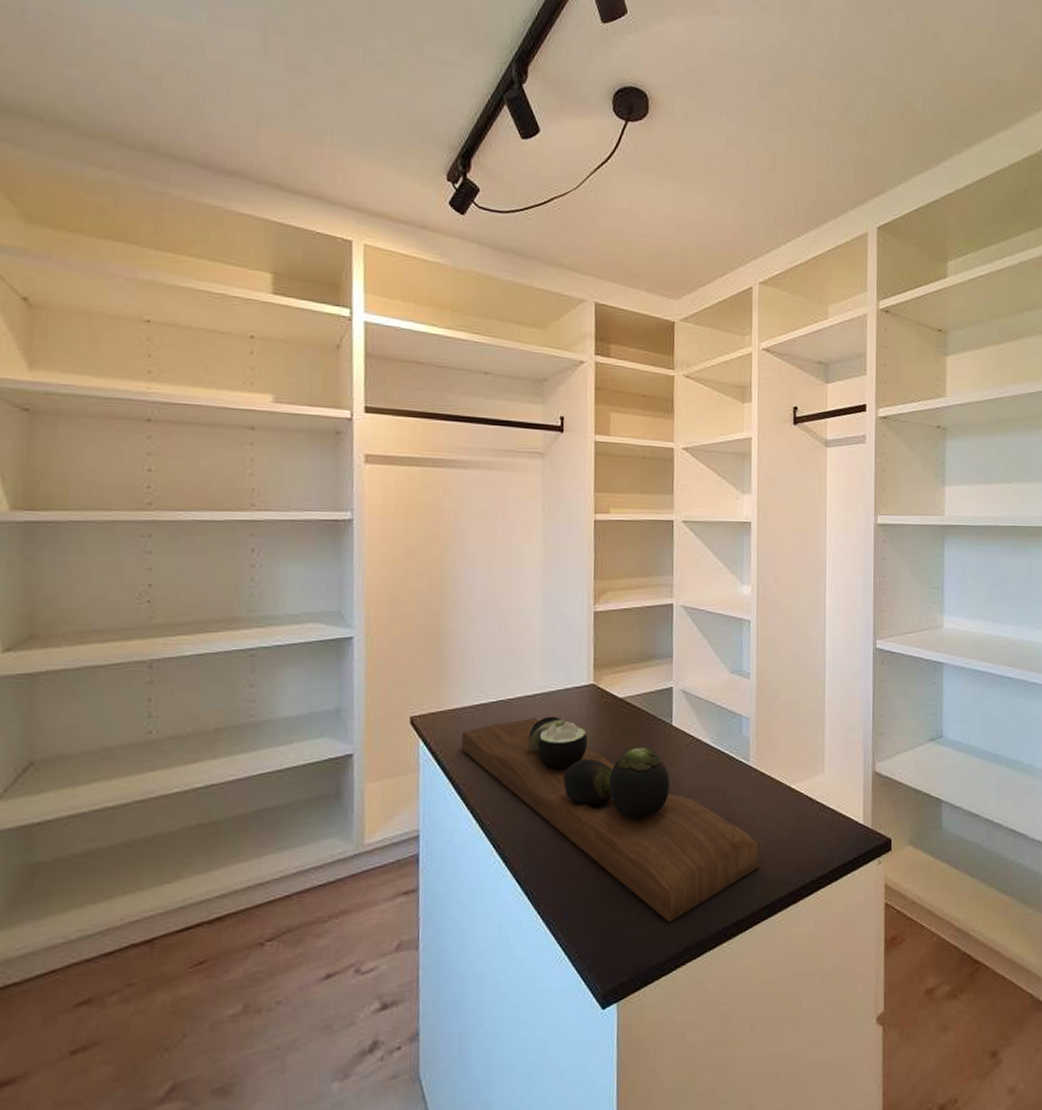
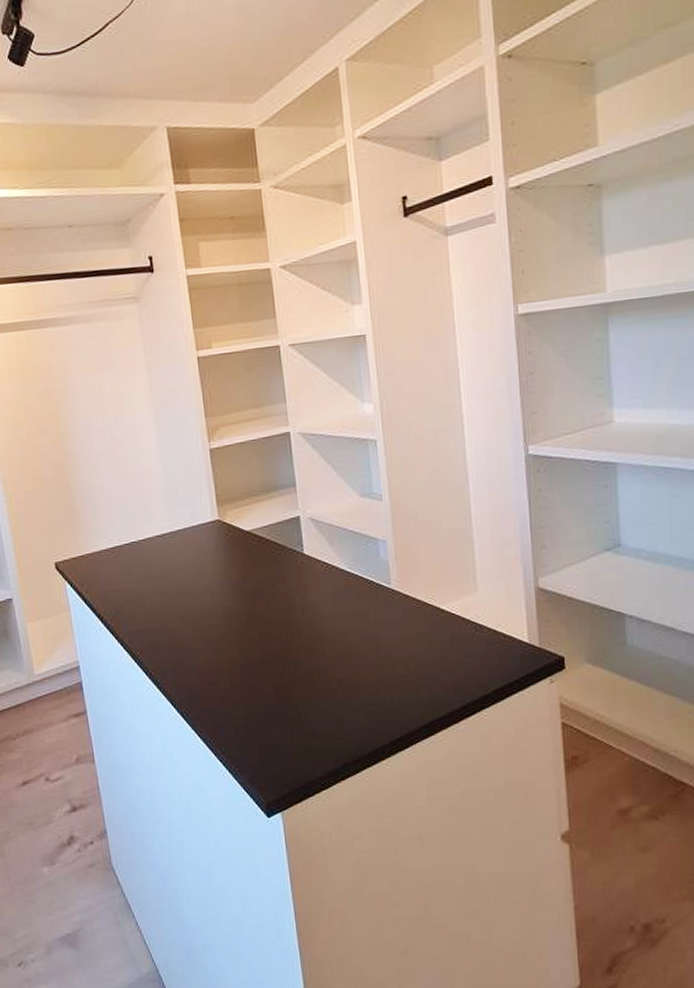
decorative tray: present [461,716,760,922] -> none [101,553,414,741]

